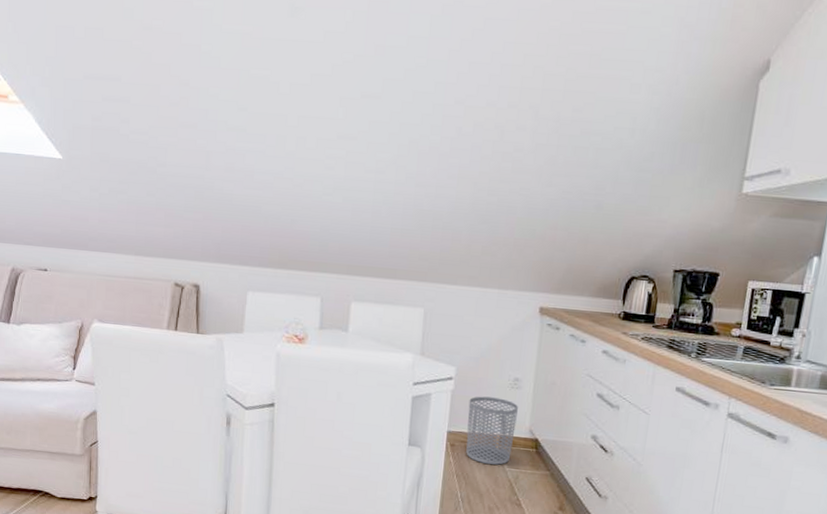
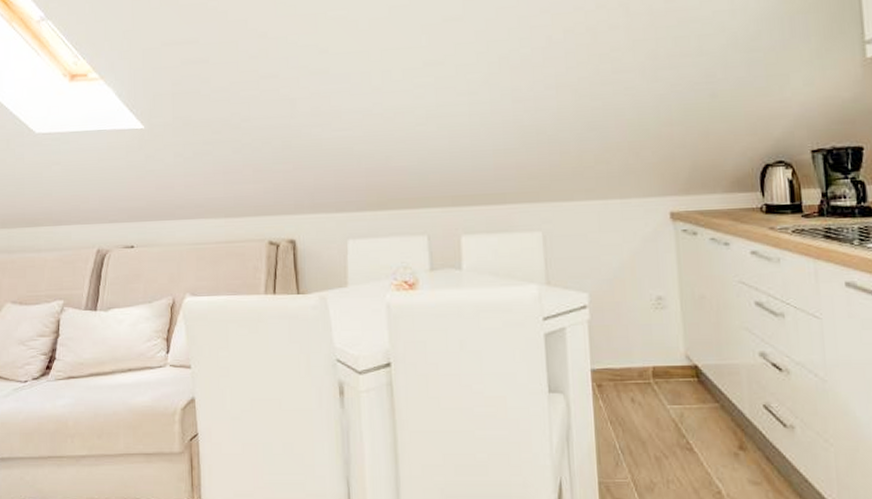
waste bin: present [466,396,518,465] -> none [609,322,670,404]

